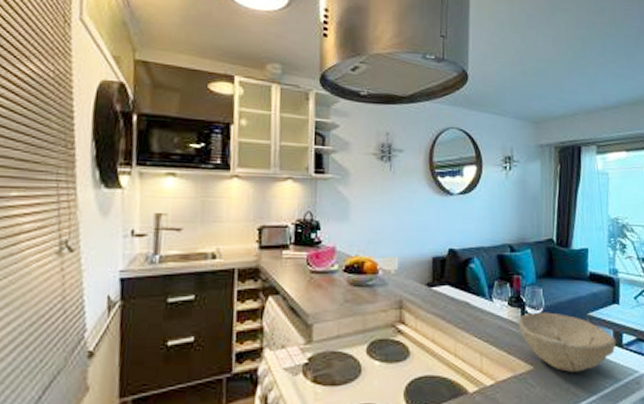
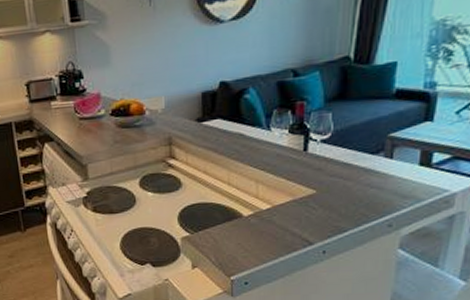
bowl: present [518,312,616,372] -> none [300,136,423,195]

